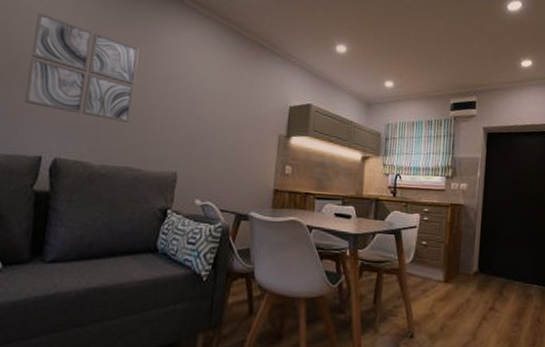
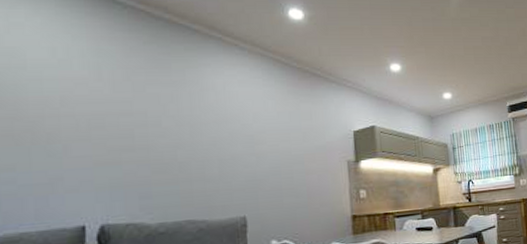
wall art: present [24,12,139,122] -> none [50,68,184,174]

